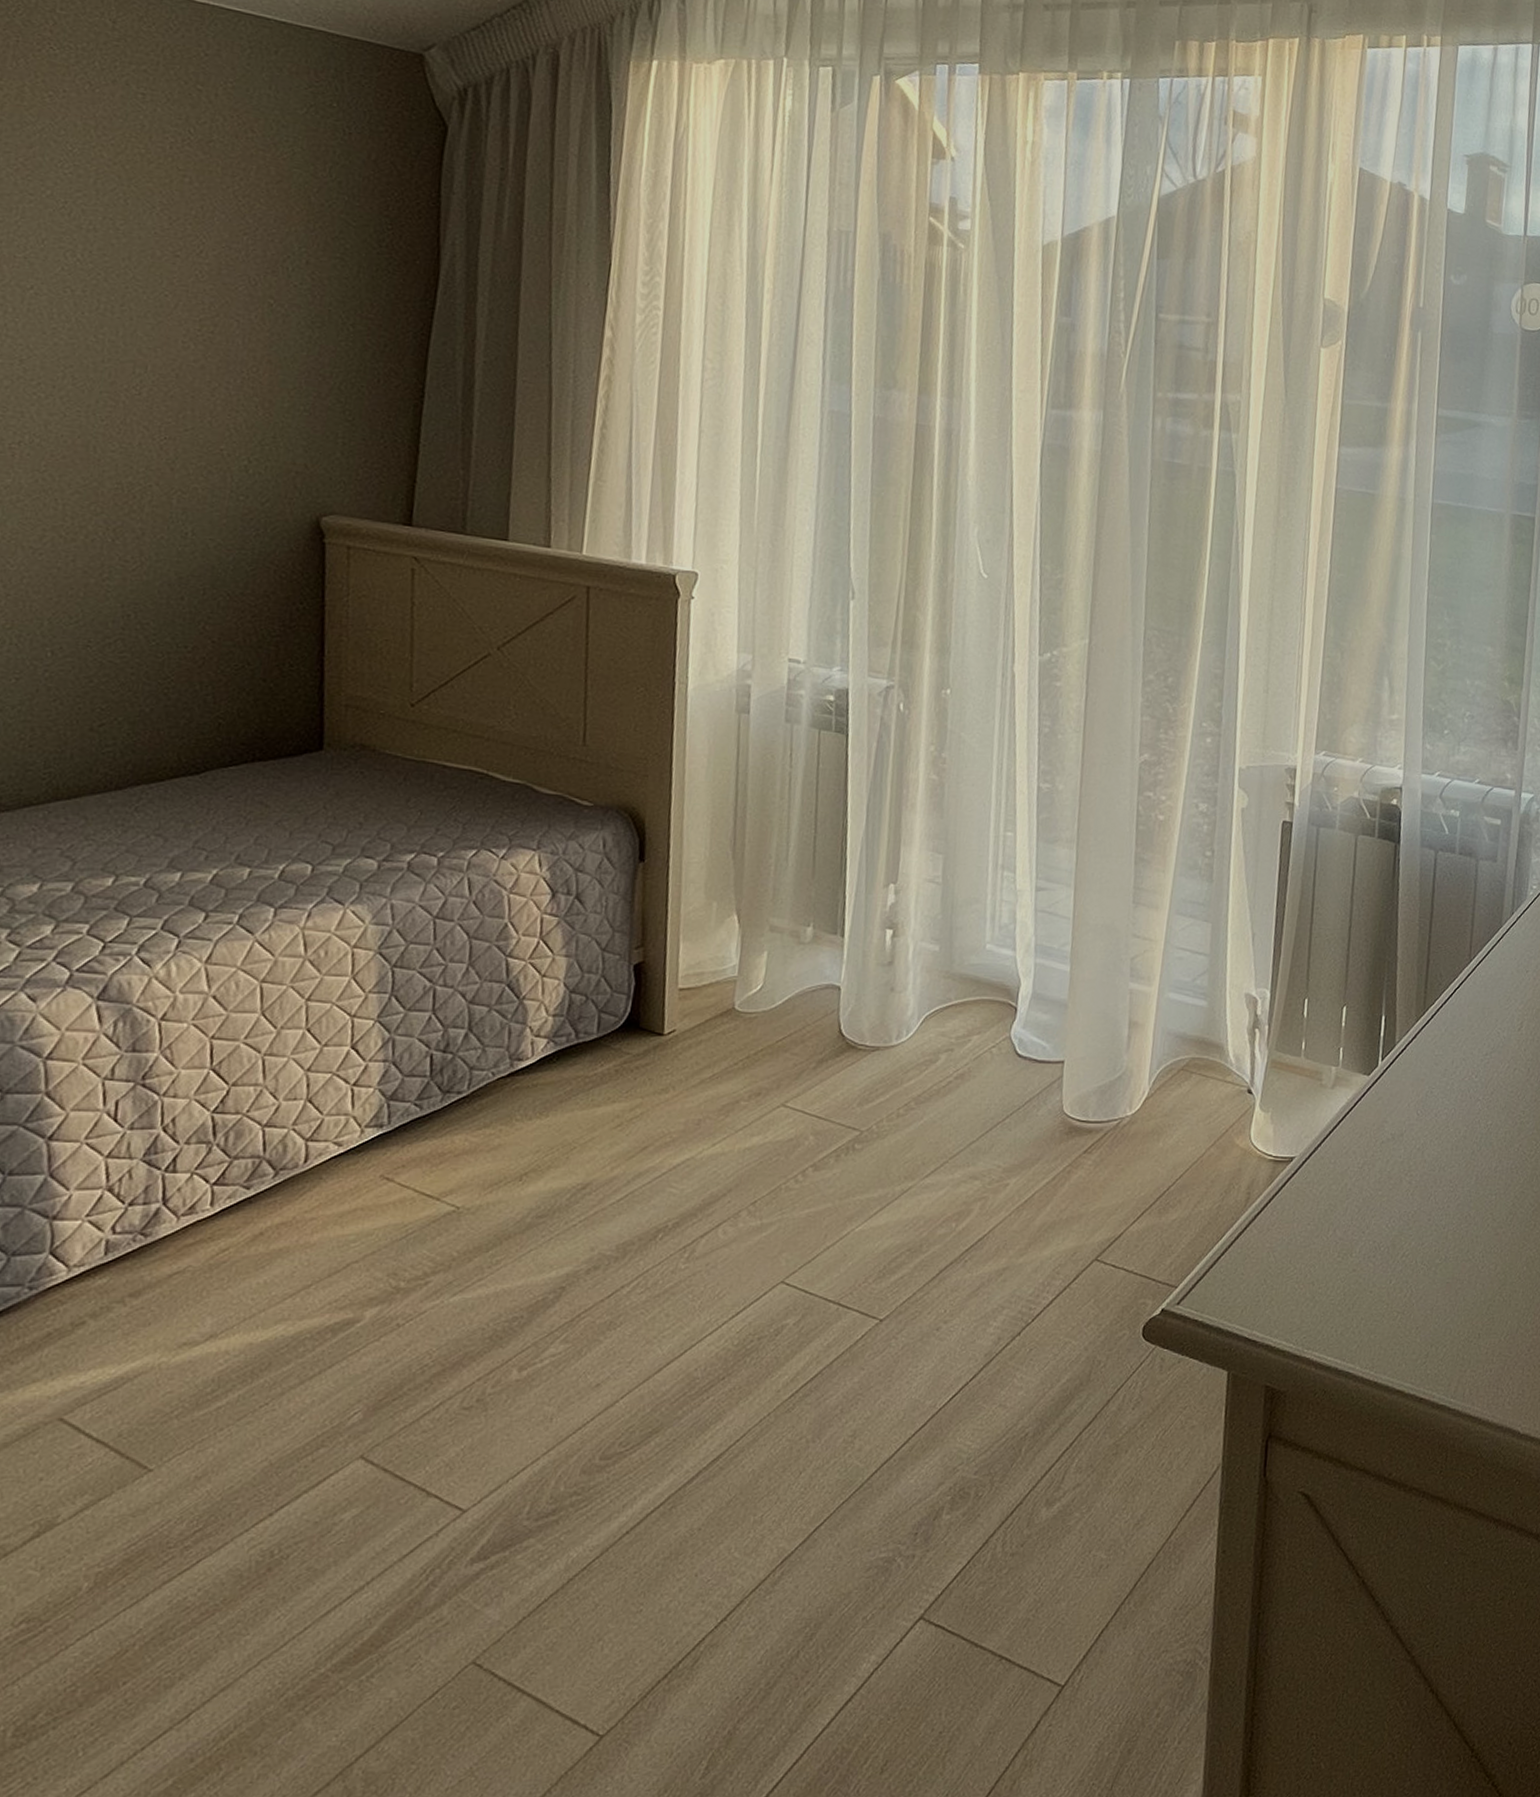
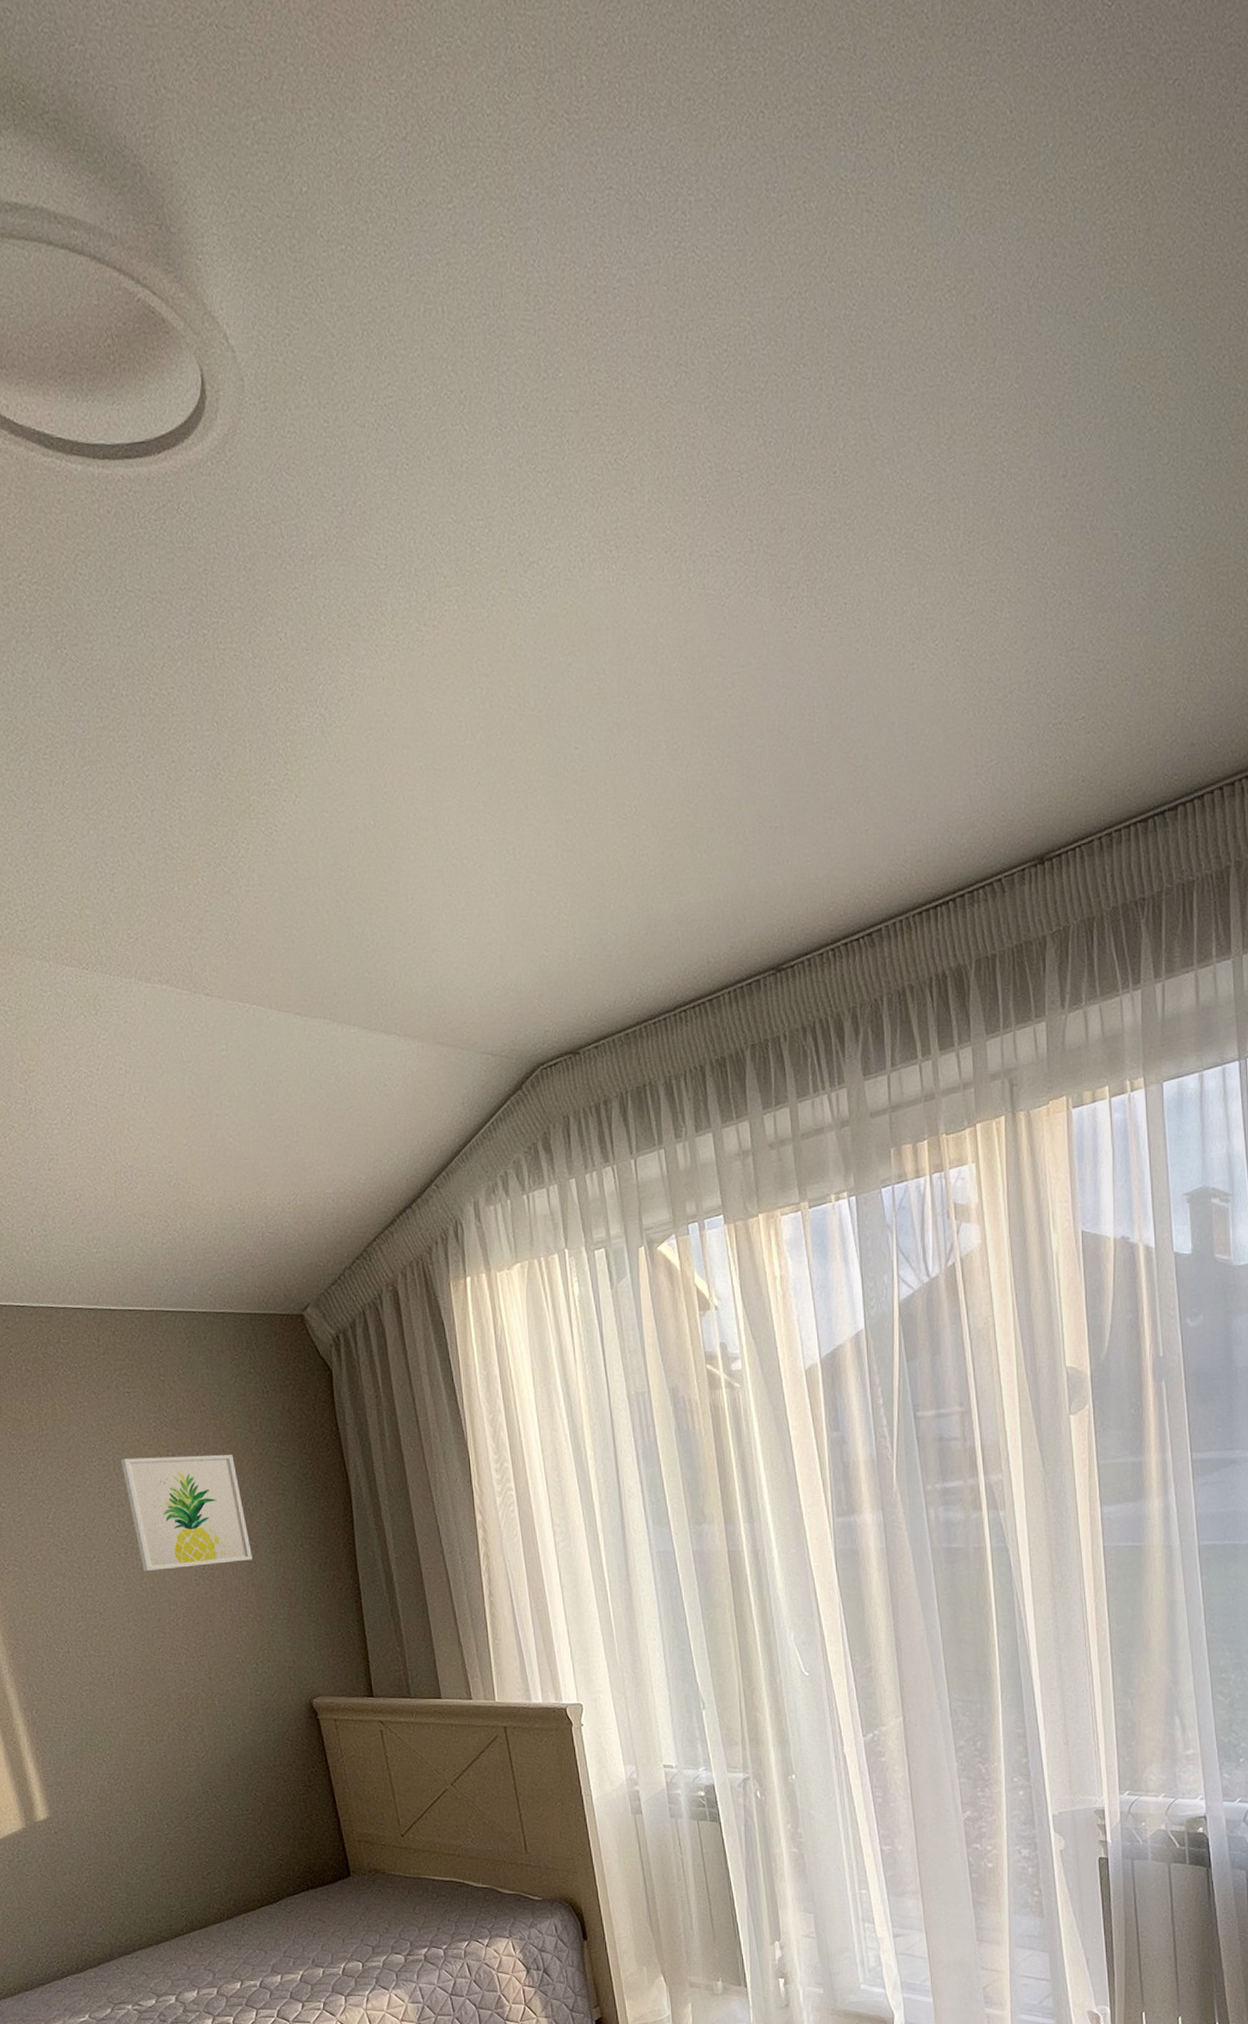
wall art: none [104,172,281,331] -> present [120,1454,253,1572]

